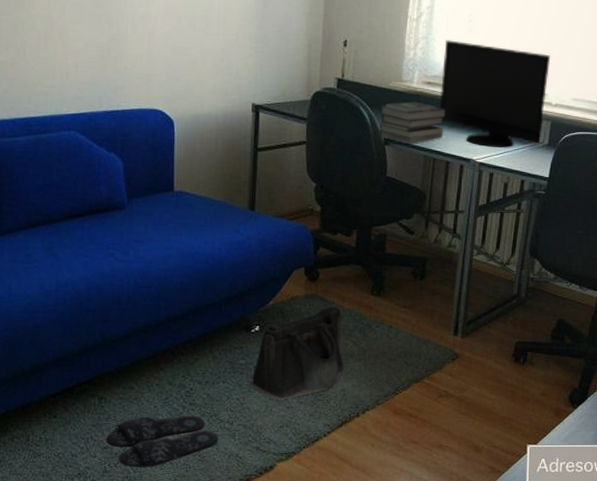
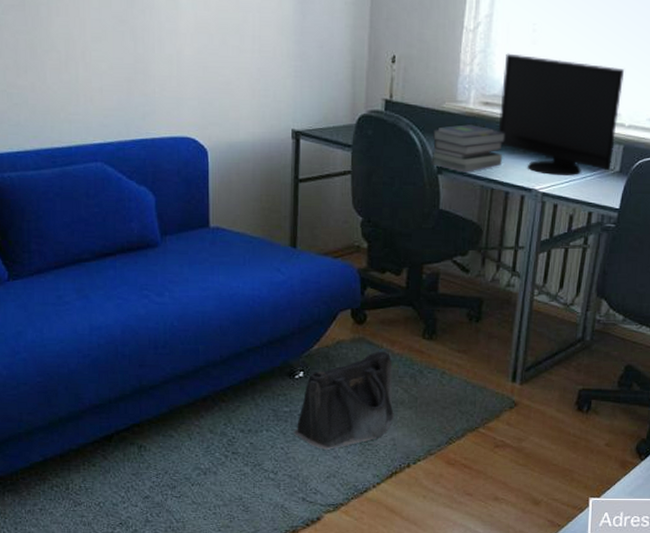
slippers: present [106,415,219,468] -> none [147,464,263,518]

